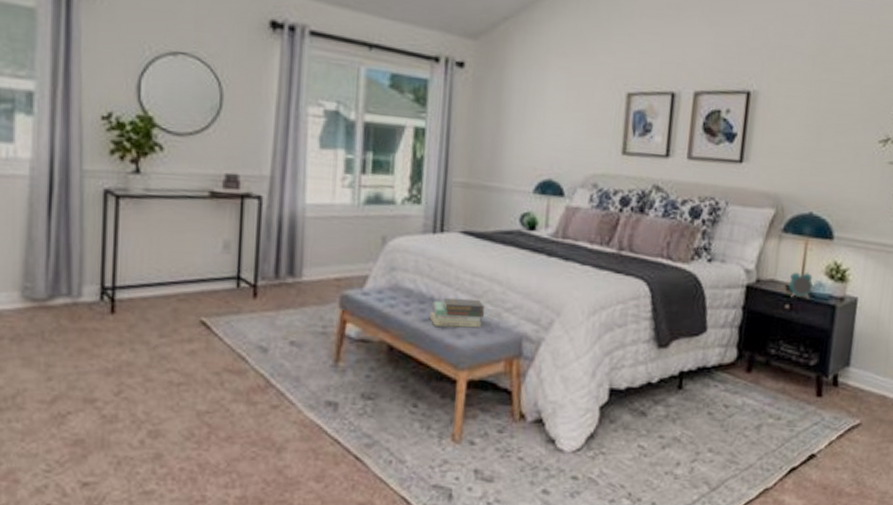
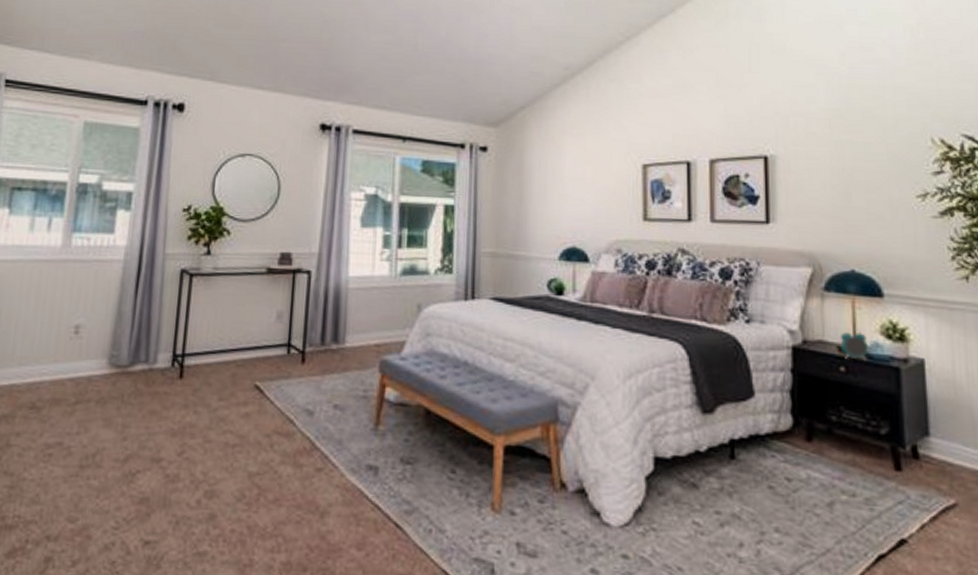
books: present [429,297,485,328] -> none [464,361,519,392]

